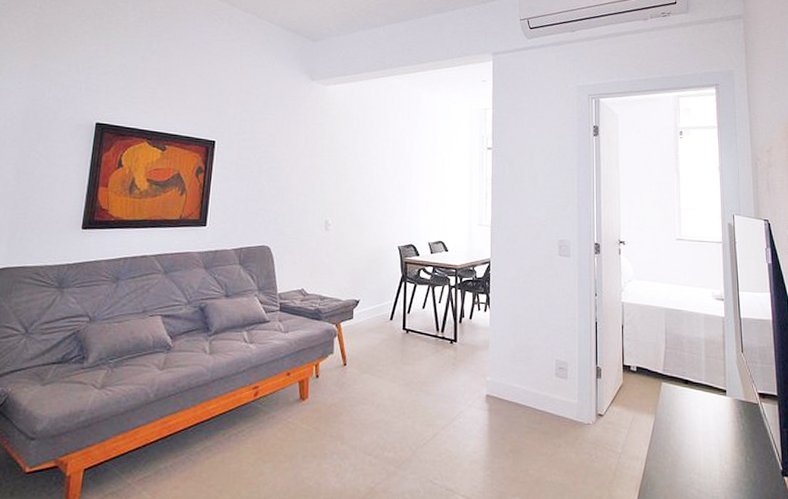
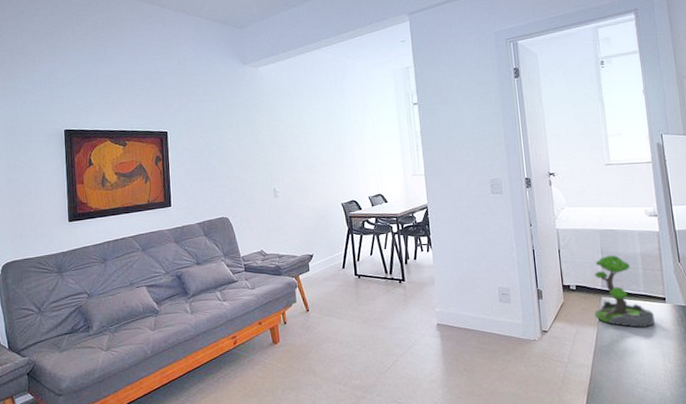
plant: none [653,337,714,421] -> present [594,255,655,328]

